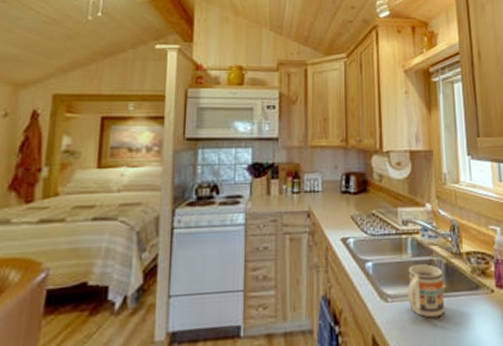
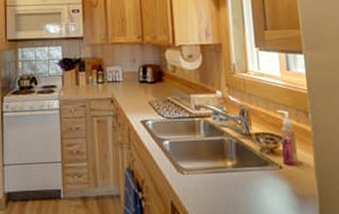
mug: present [407,264,444,318] -> none [201,143,236,189]

